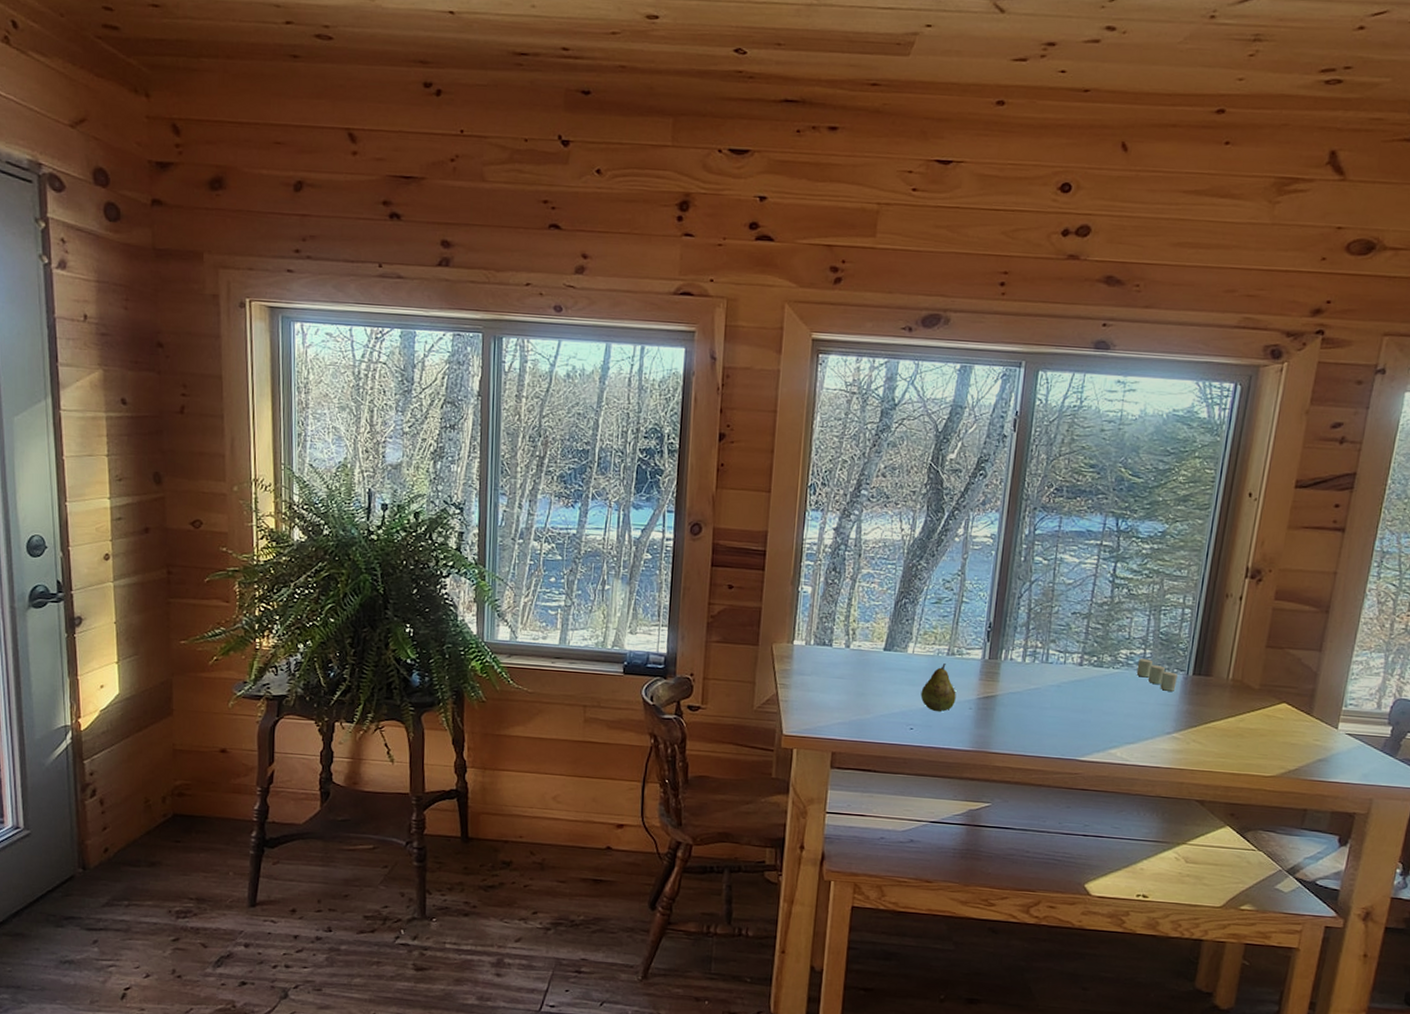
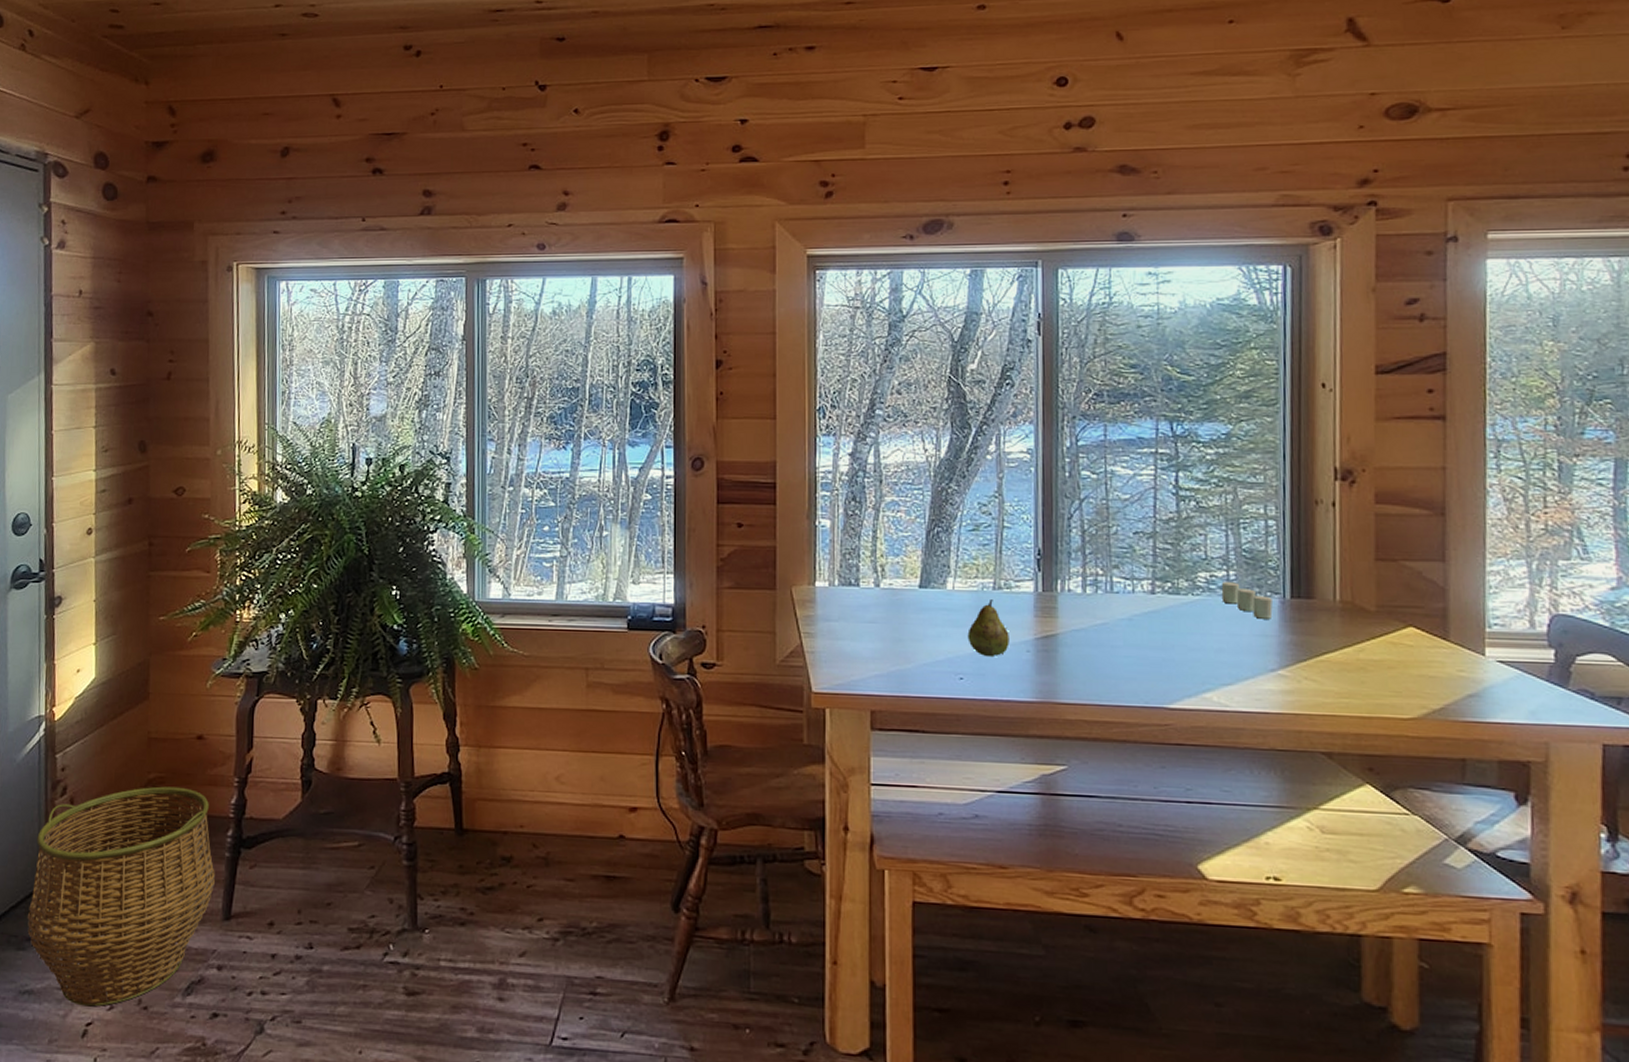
basket: none [64,792,241,975] -> present [27,786,215,1007]

